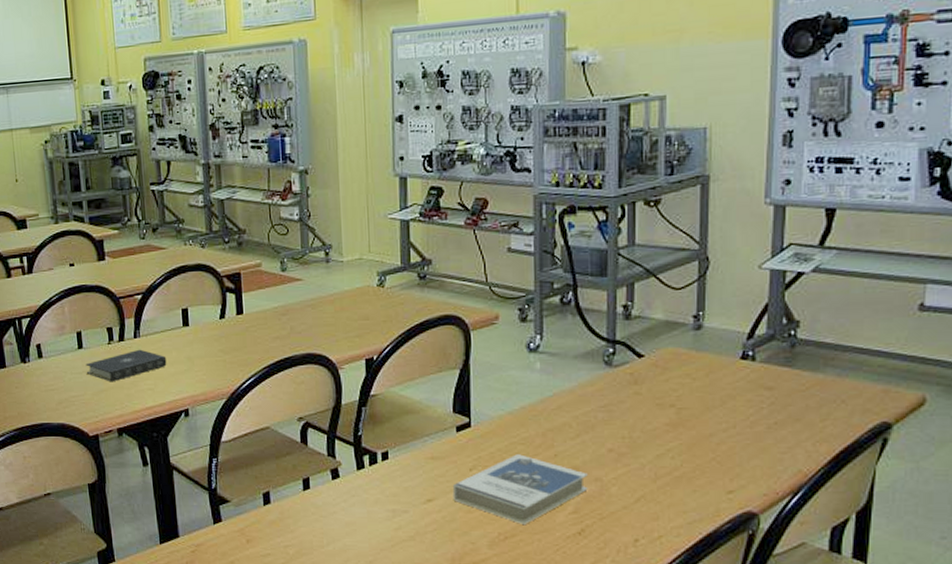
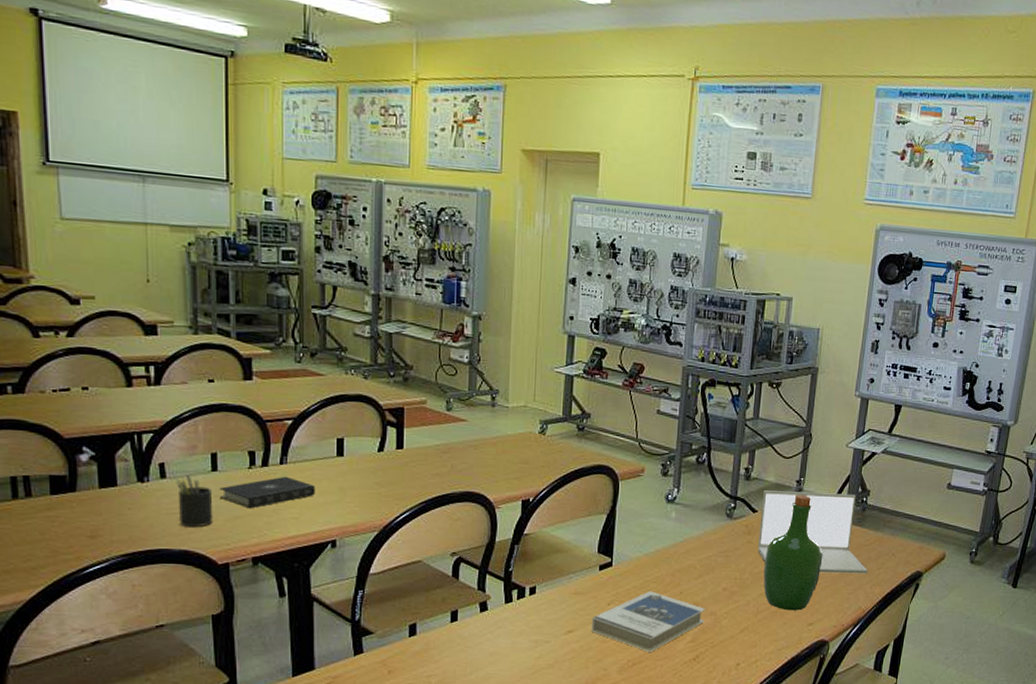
pen holder: none [47,351,83,402] -> present [172,471,213,528]
laptop: none [649,327,807,428] -> present [758,490,868,574]
wine bottle: none [659,332,740,475] -> present [763,494,823,611]

